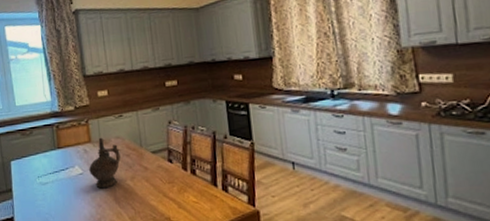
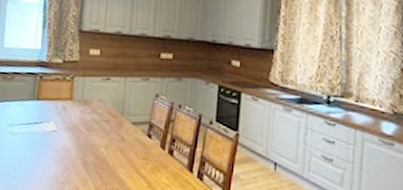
ceremonial vessel: present [89,137,121,189] -> none [64,97,100,152]

